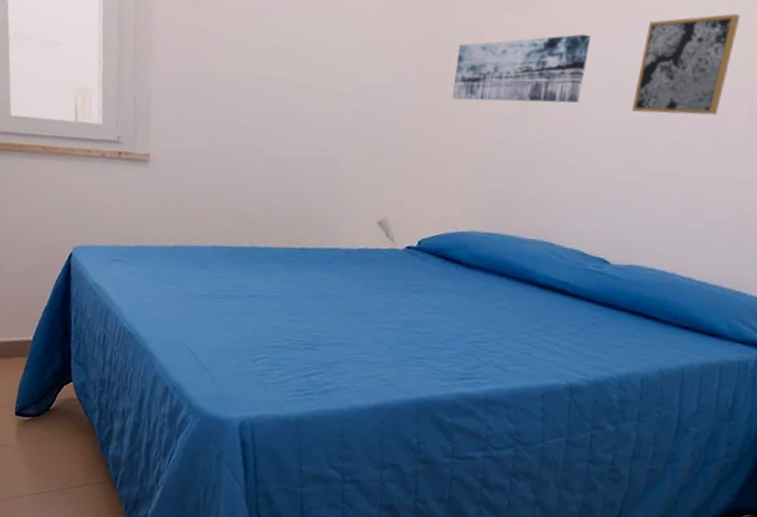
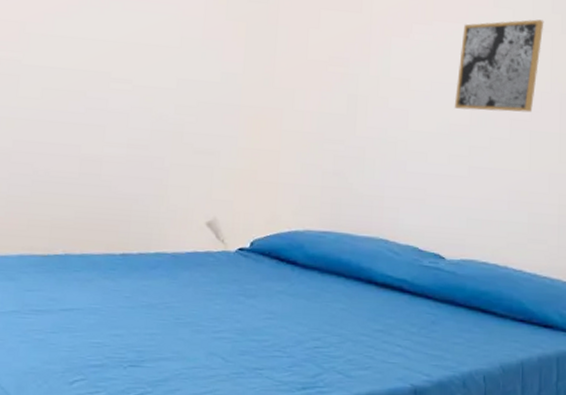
wall art: present [453,34,590,103] -> none [280,34,411,101]

